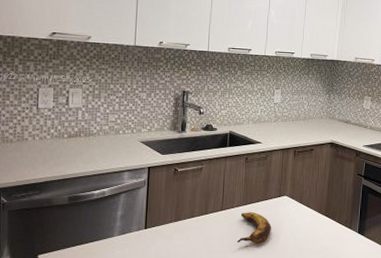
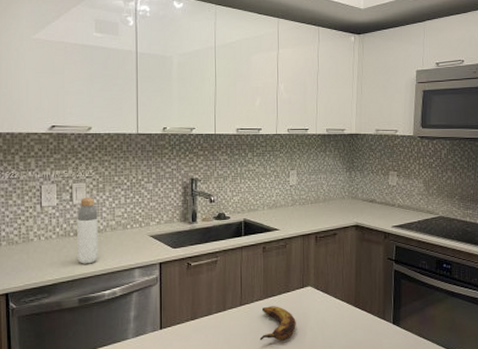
bottle: none [70,102,92,165] -> present [77,198,98,264]

